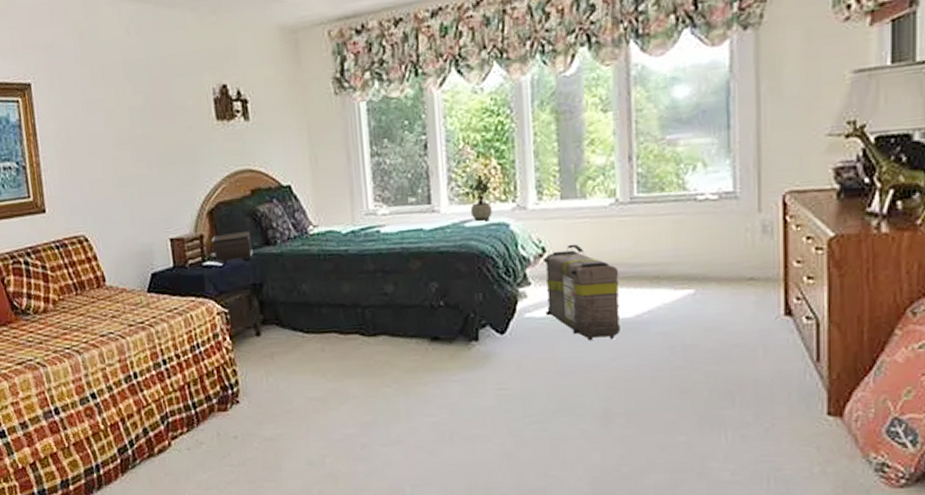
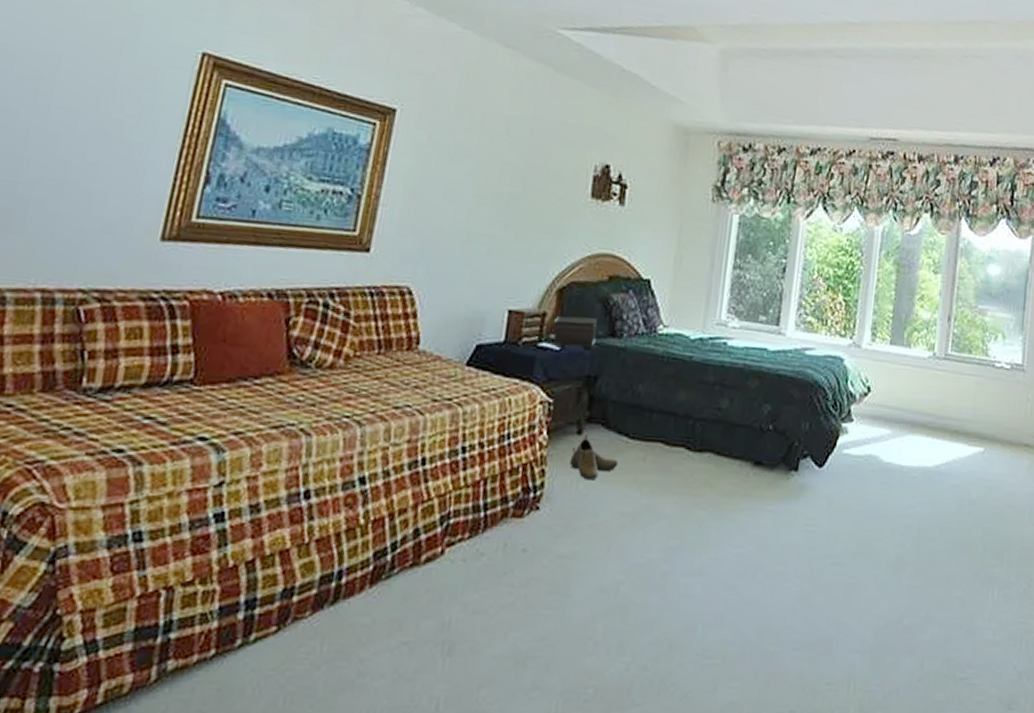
shoe: none [255,335,299,374] -> present [569,434,618,481]
potted plant: present [461,174,493,222] -> none [808,306,835,353]
suitcase: present [542,244,620,341] -> none [861,388,928,487]

